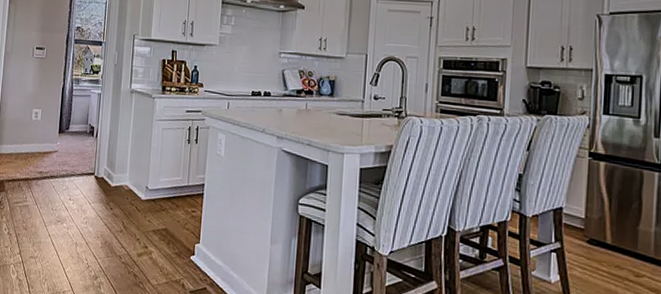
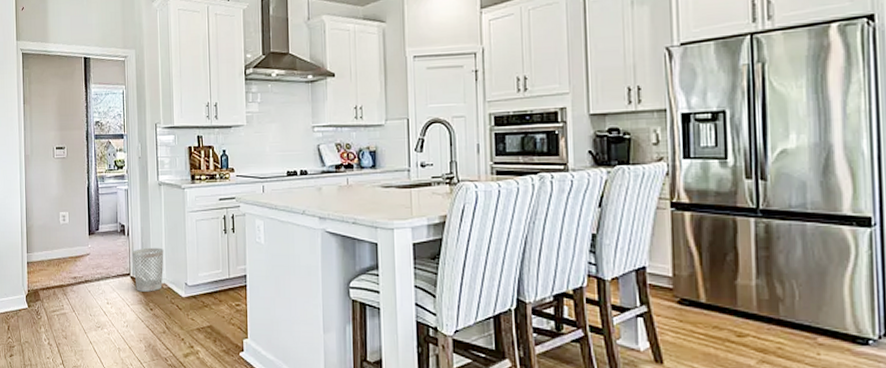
wastebasket: none [98,150,129,192] -> present [132,247,164,292]

